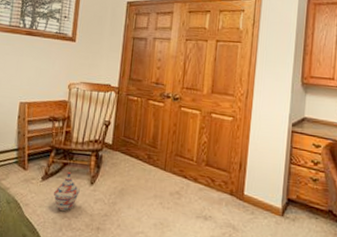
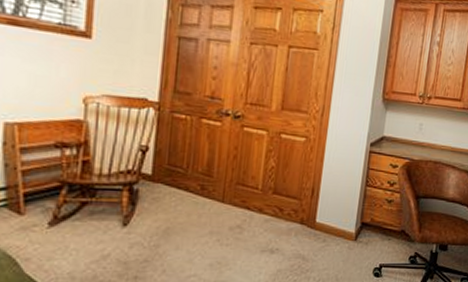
woven basket: present [53,172,80,211] -> none [67,213,108,261]

